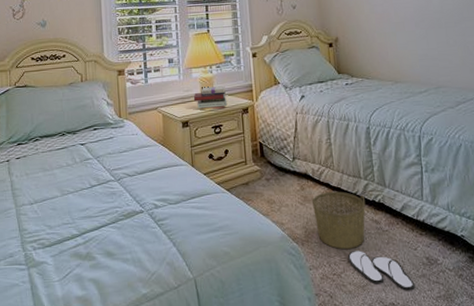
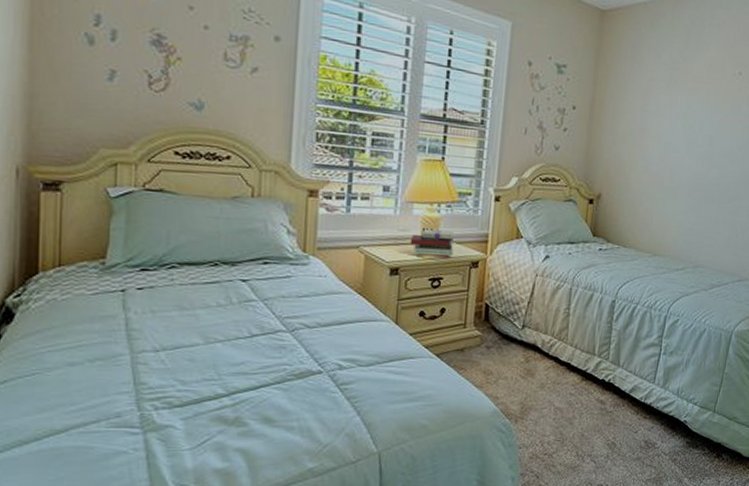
basket: present [311,191,366,250] -> none [535,366,595,429]
slippers: present [348,250,415,291] -> none [564,431,627,473]

